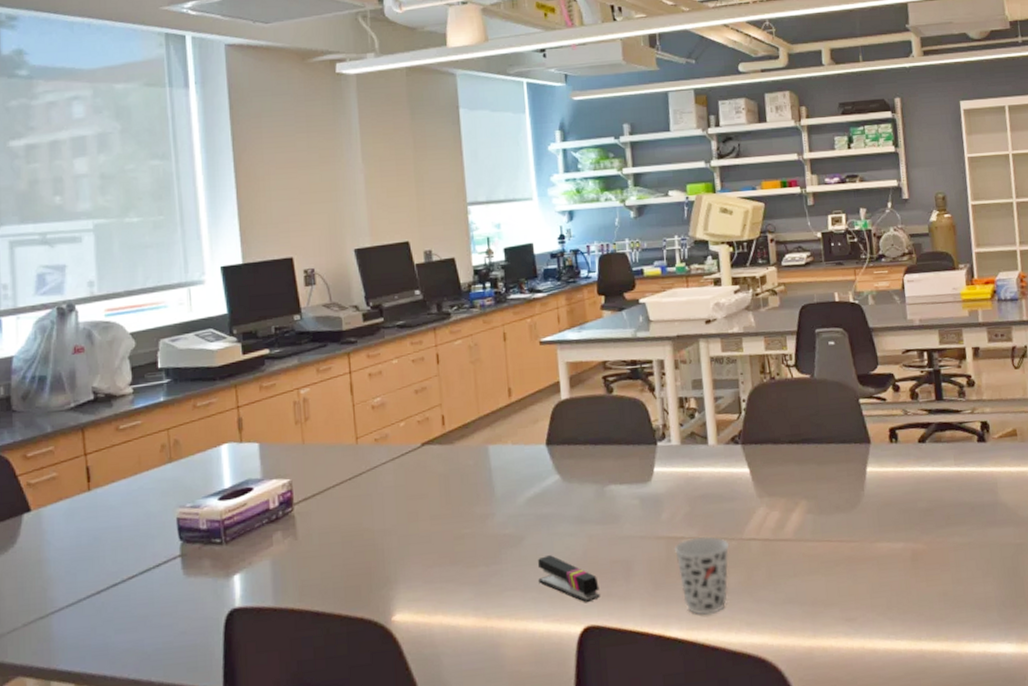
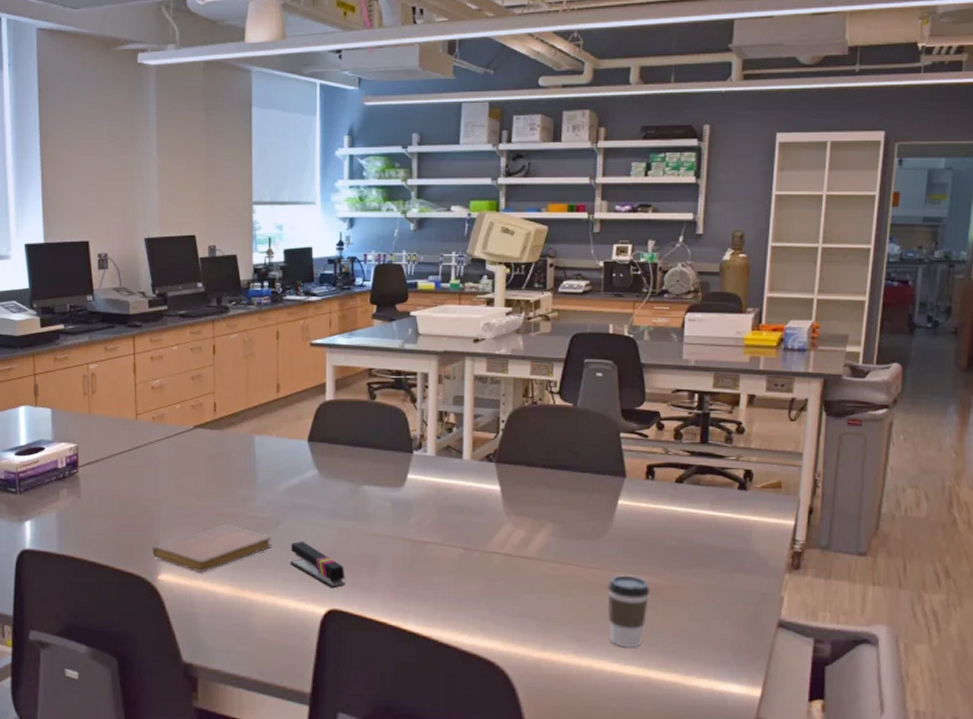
notebook: none [384,546,518,607] -> present [152,523,273,573]
cup: present [674,536,730,615] -> none [418,544,473,615]
coffee cup: none [867,543,911,622] -> present [607,574,650,648]

